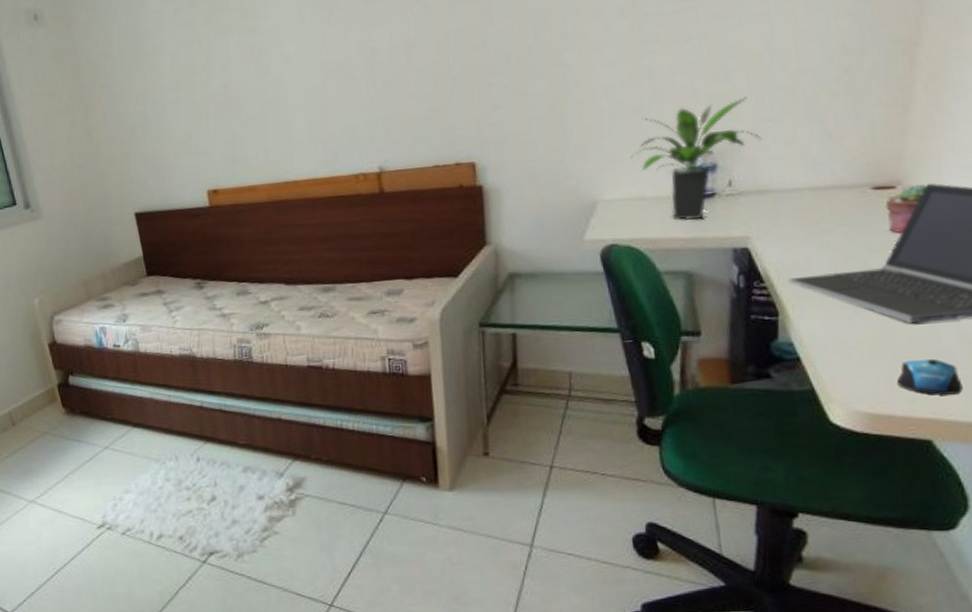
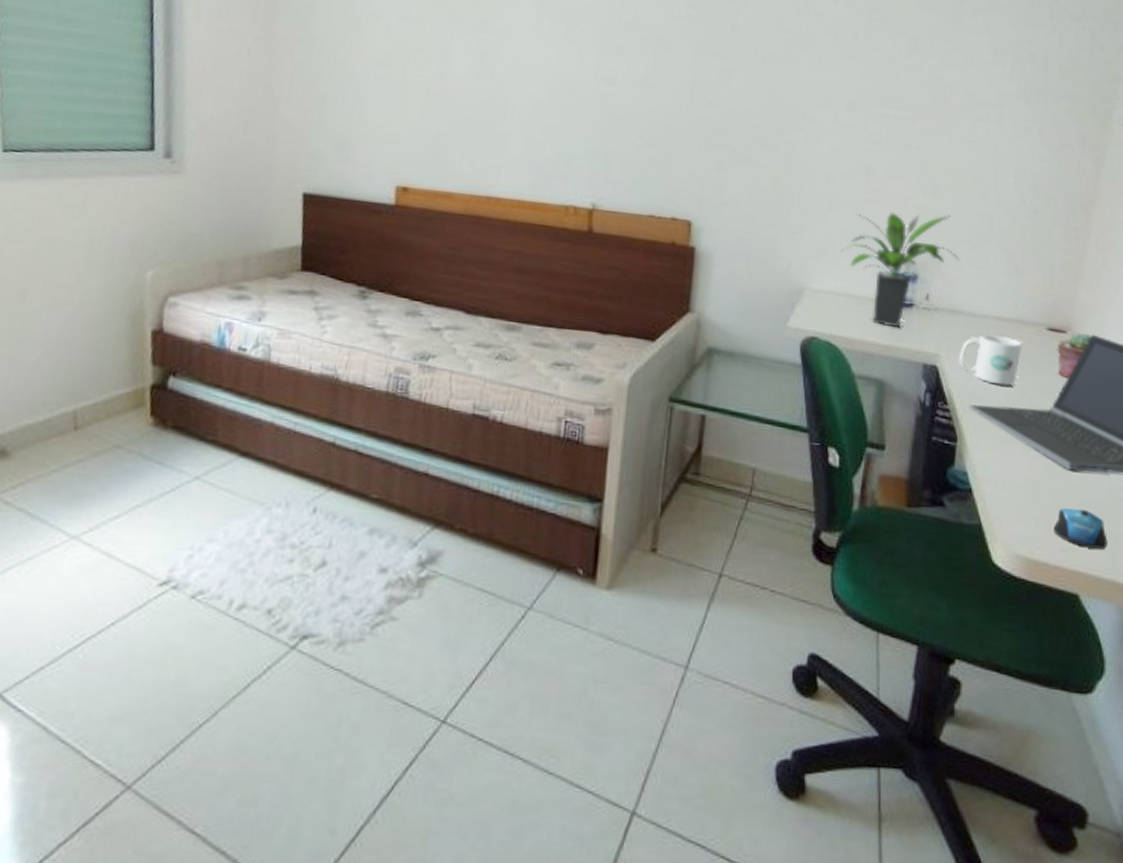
mug: none [772,205,844,255] -> present [959,334,1023,386]

